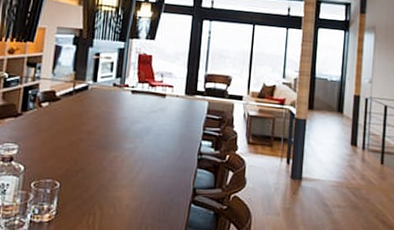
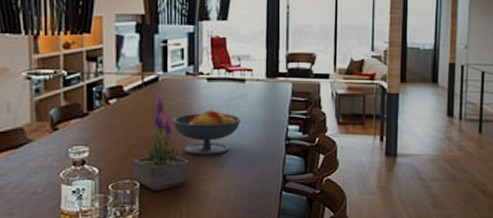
potted plant: none [54,99,108,193] -> present [133,91,190,191]
fruit bowl: none [96,118,160,163] -> present [172,108,242,156]

